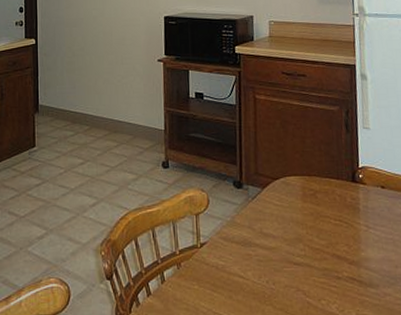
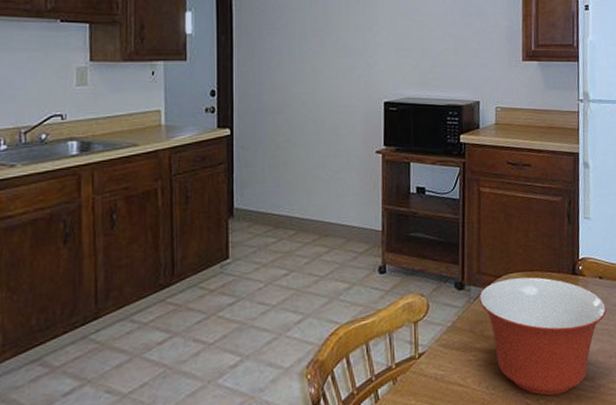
mixing bowl: none [257,181,391,298] -> present [479,277,607,396]

